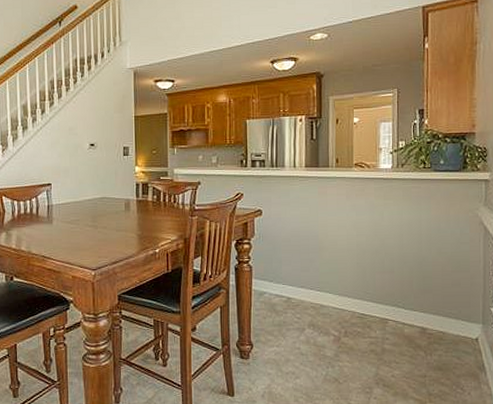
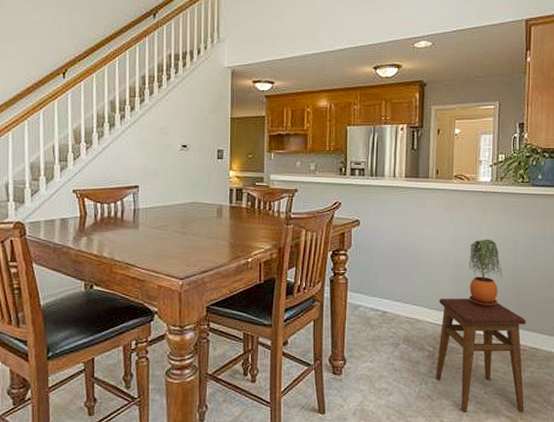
stool: none [342,284,433,395] -> present [436,299,527,412]
potted plant: none [372,225,406,292] -> present [469,239,502,307]

